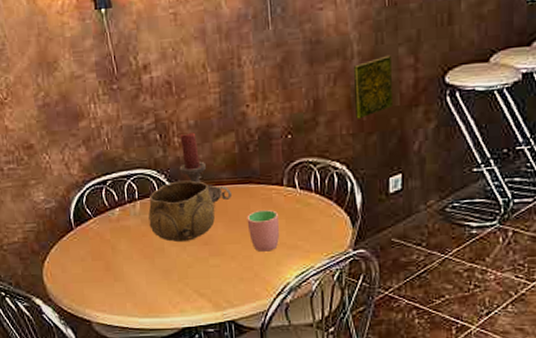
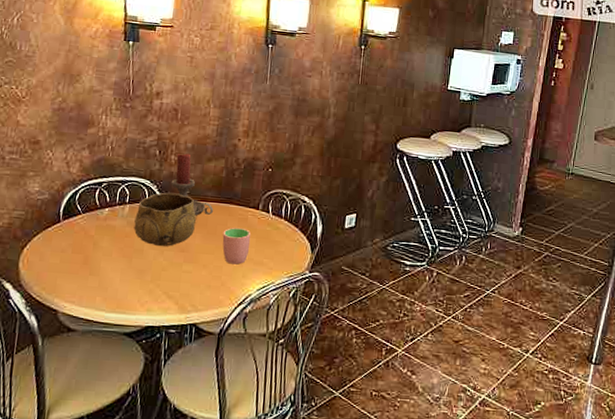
decorative tile: present [353,55,392,119] -> none [326,120,358,165]

